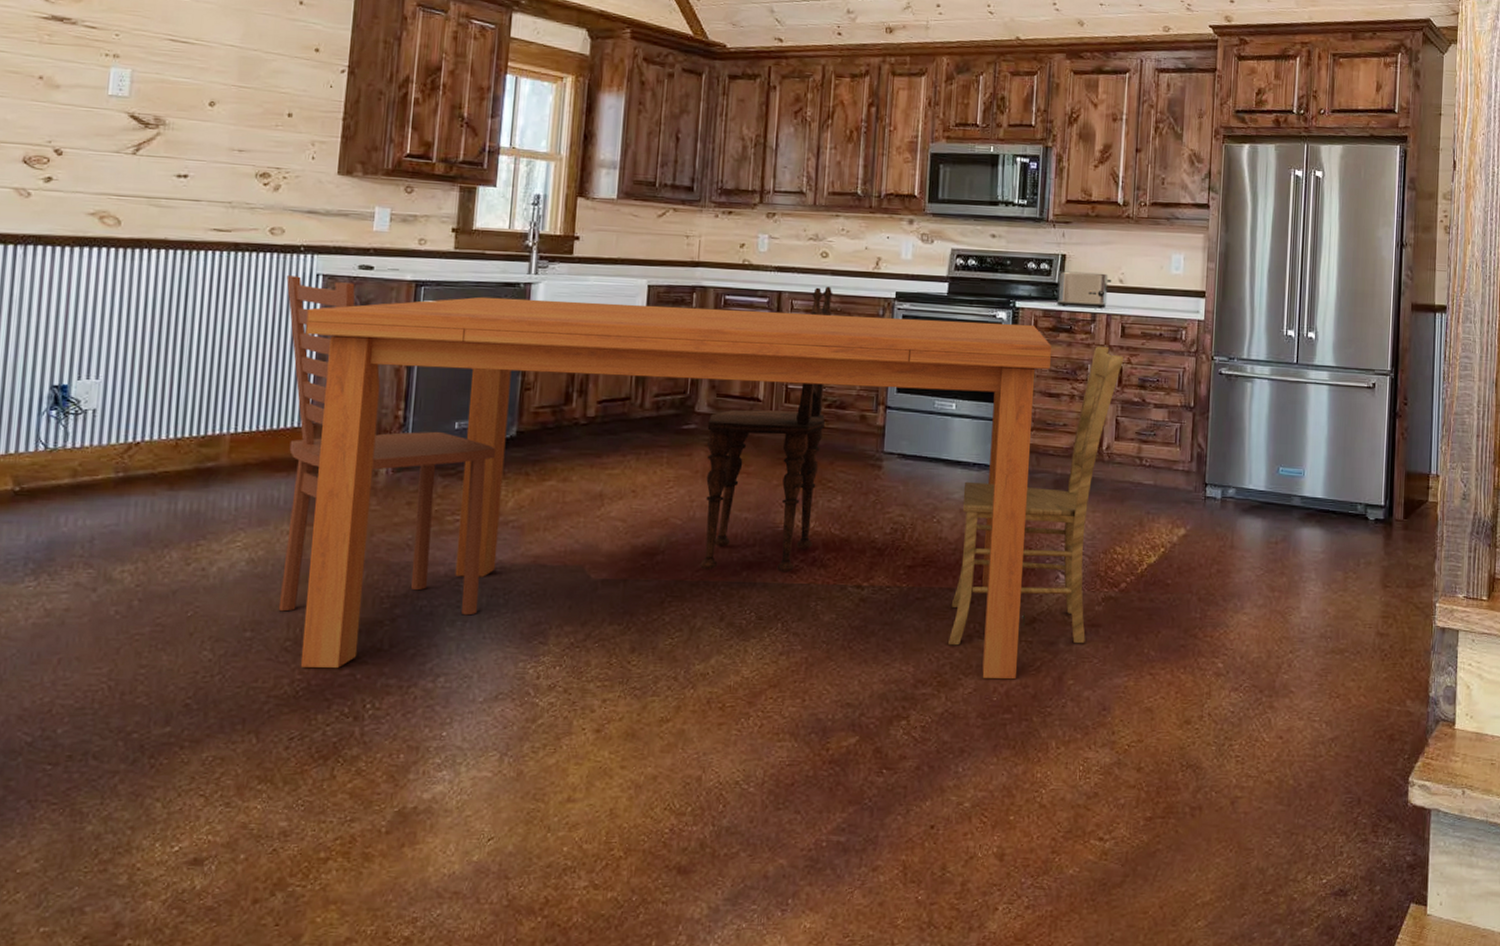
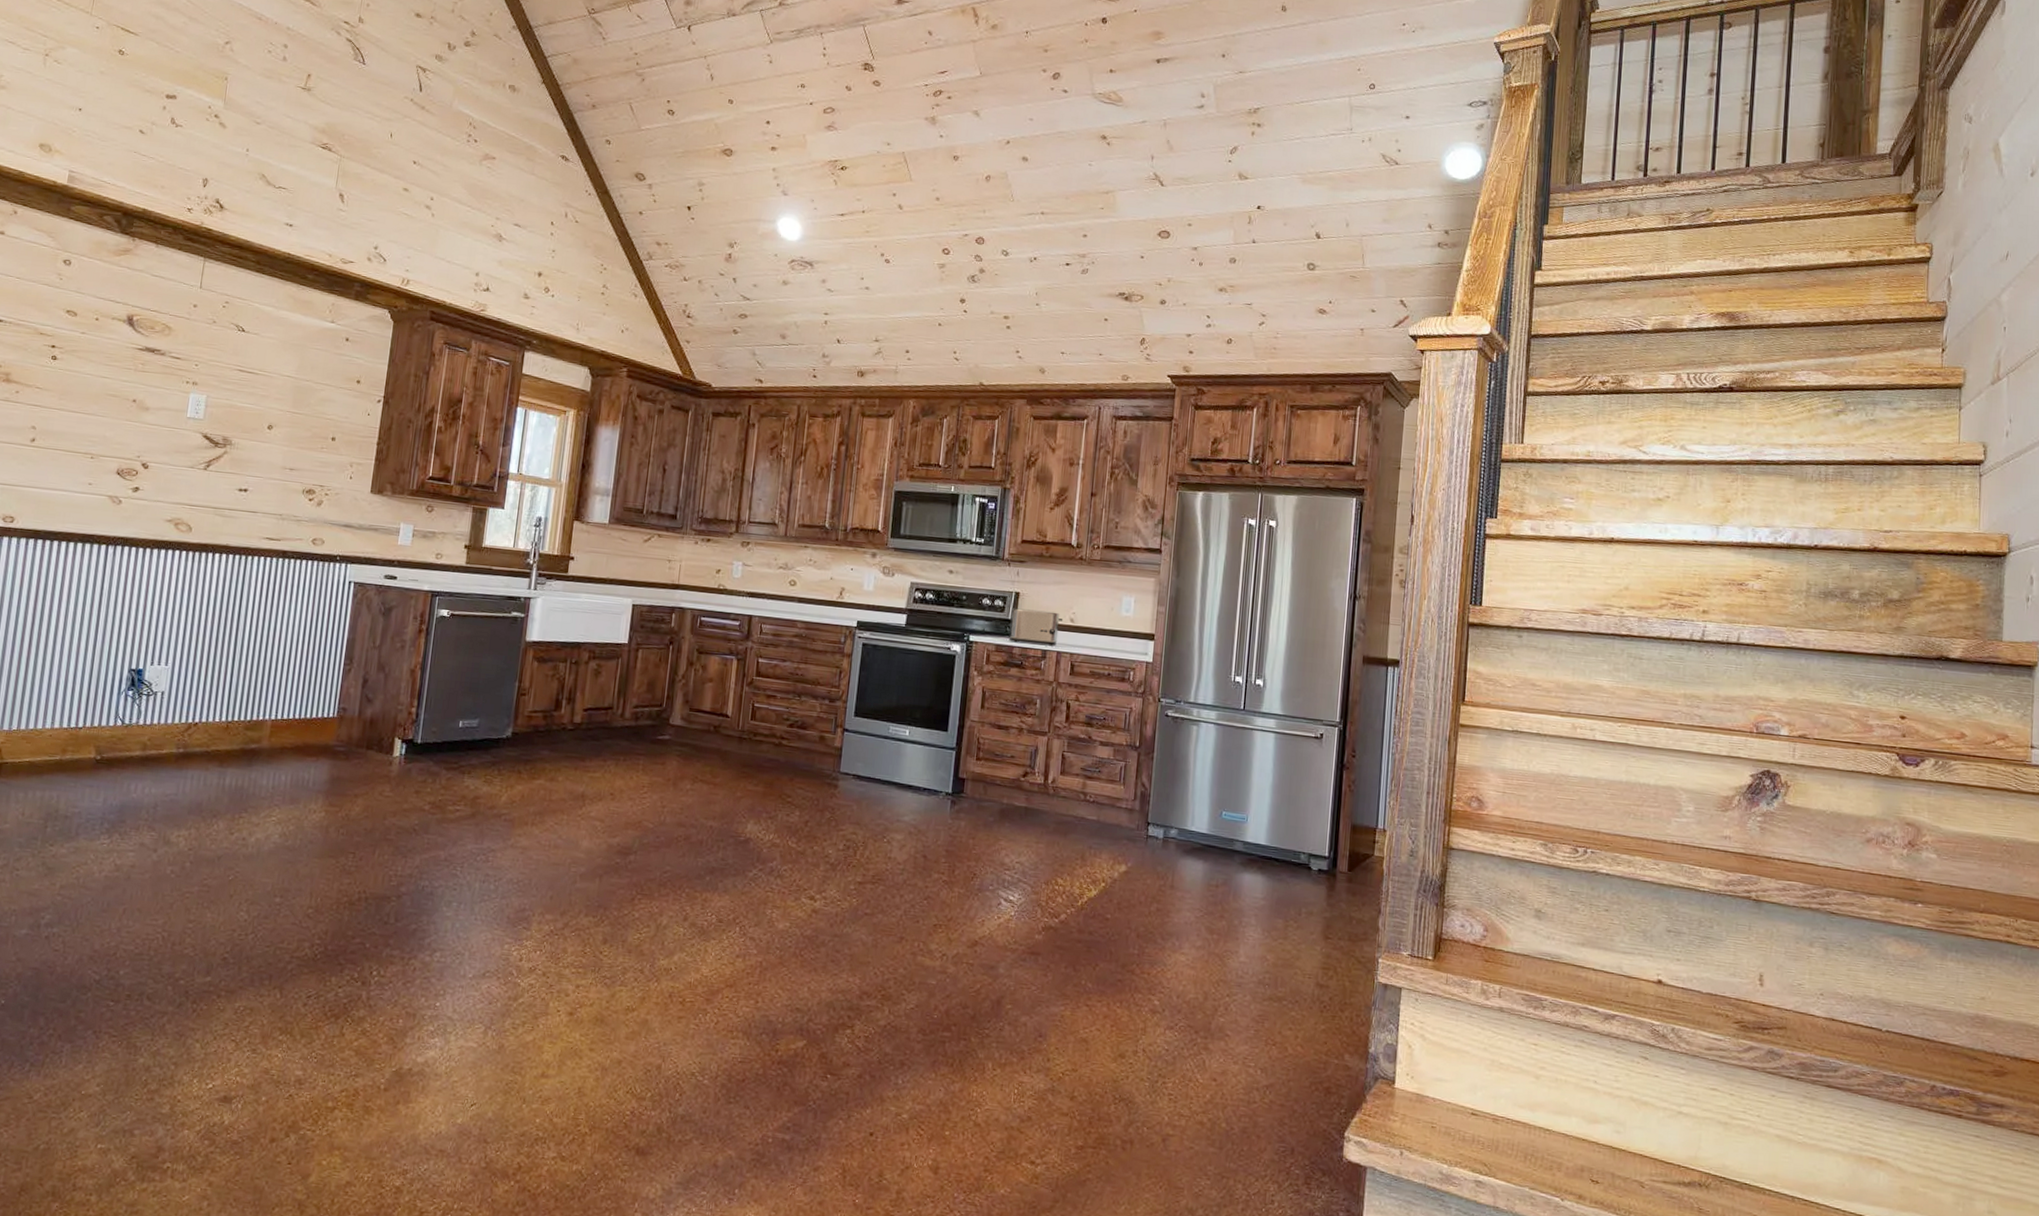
dining chair: present [278,275,497,616] -> none [303,582,494,898]
dining table: present [300,296,1052,680] -> none [319,608,1003,1000]
dining chair: present [700,286,833,573] -> none [668,613,799,880]
dining chair: present [948,346,1124,646] -> none [893,682,1073,971]

